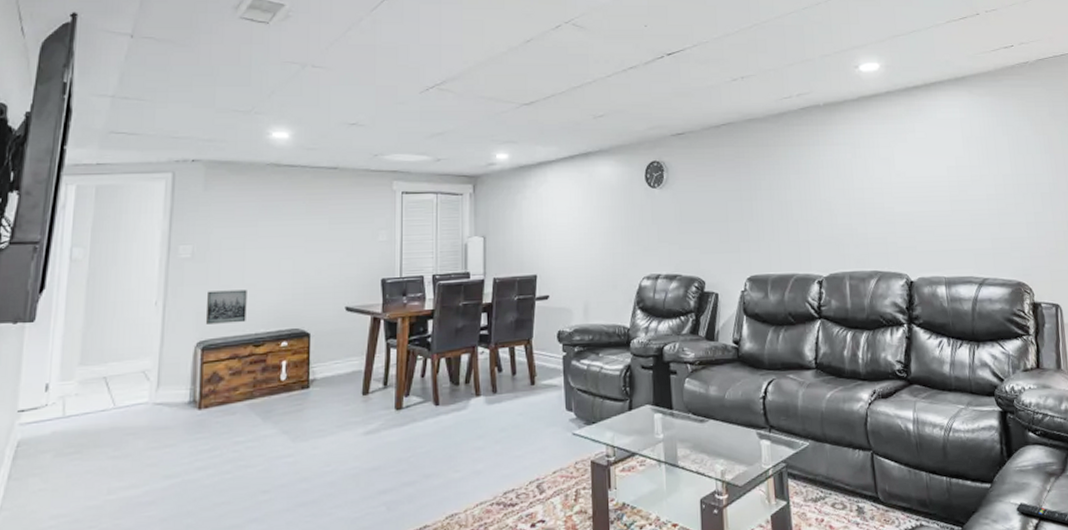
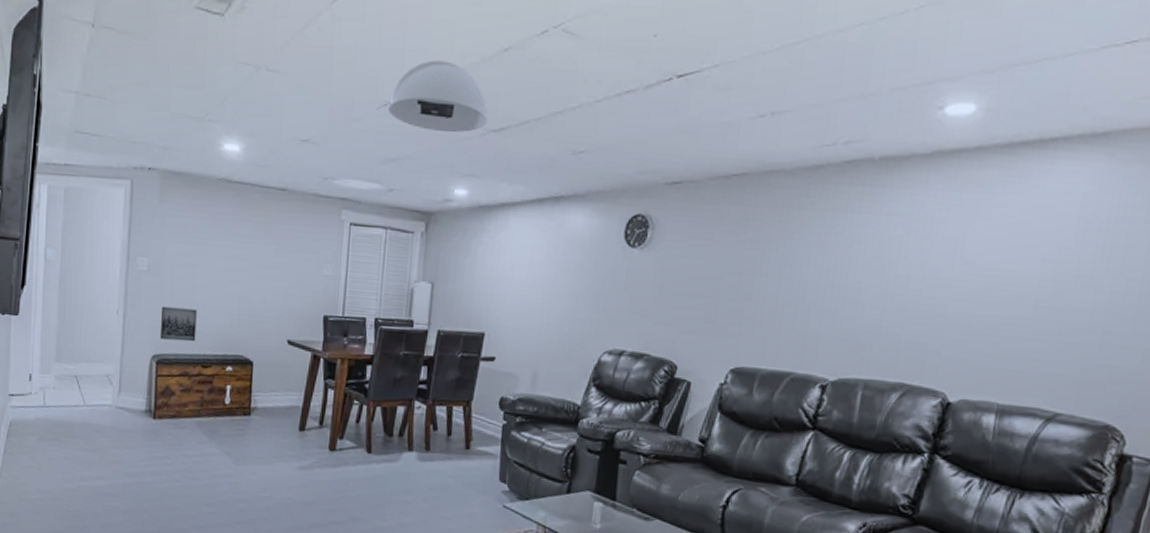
ceiling light: none [431,52,519,109] -> present [389,60,488,133]

